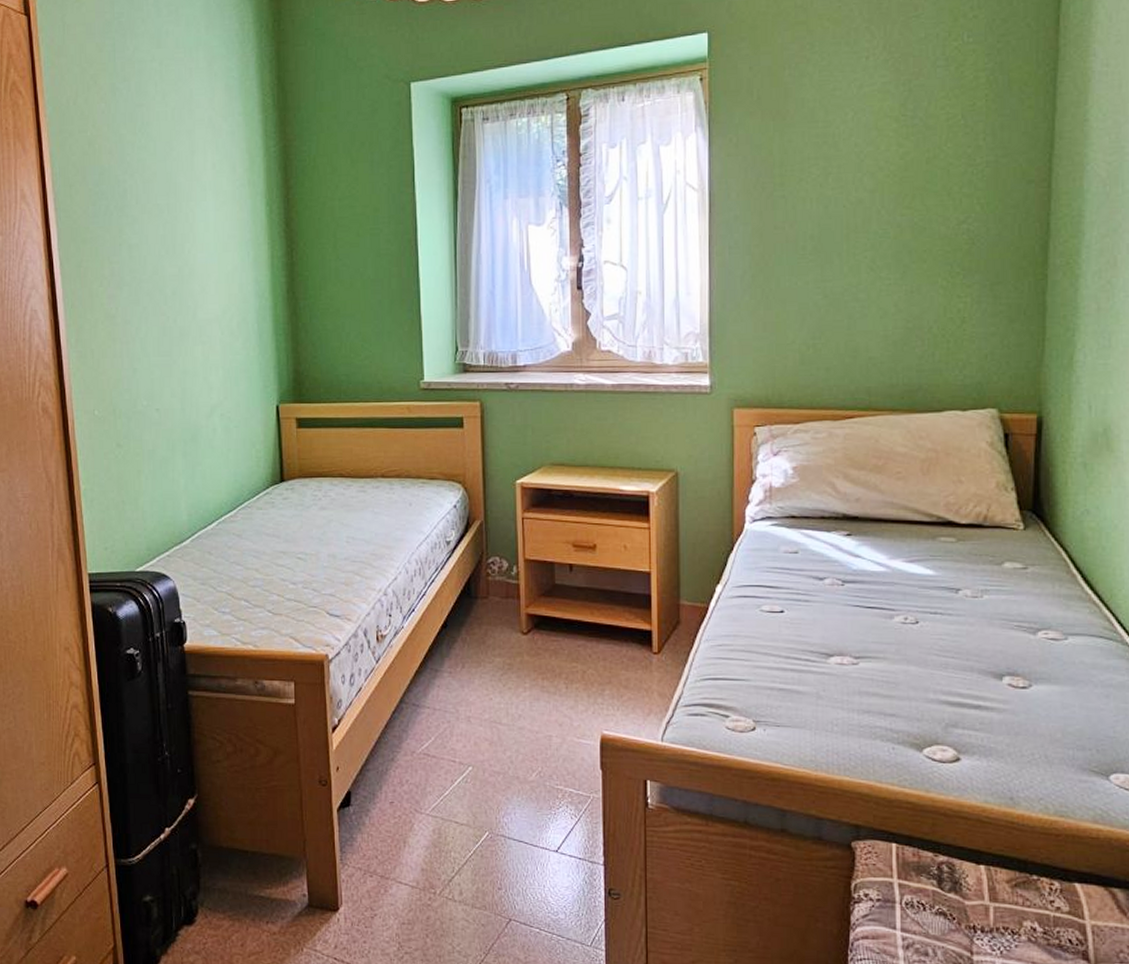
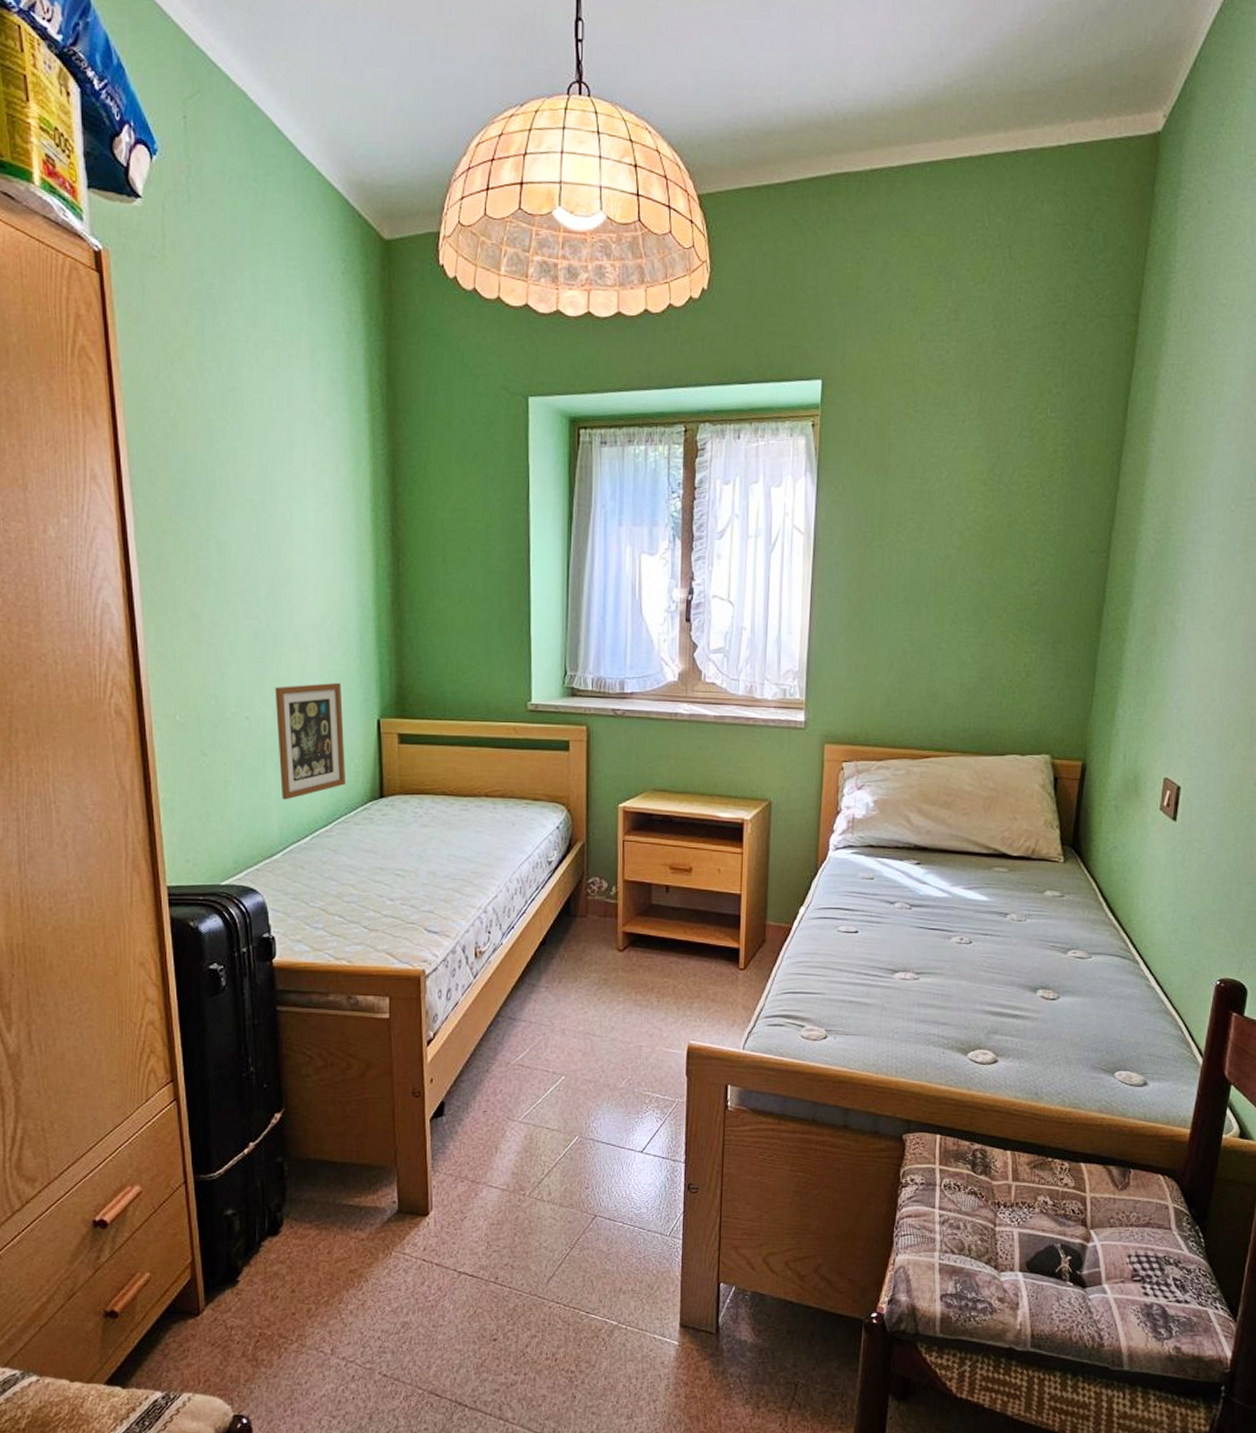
picture frame: none [181,371,249,487] -> present [275,682,347,800]

